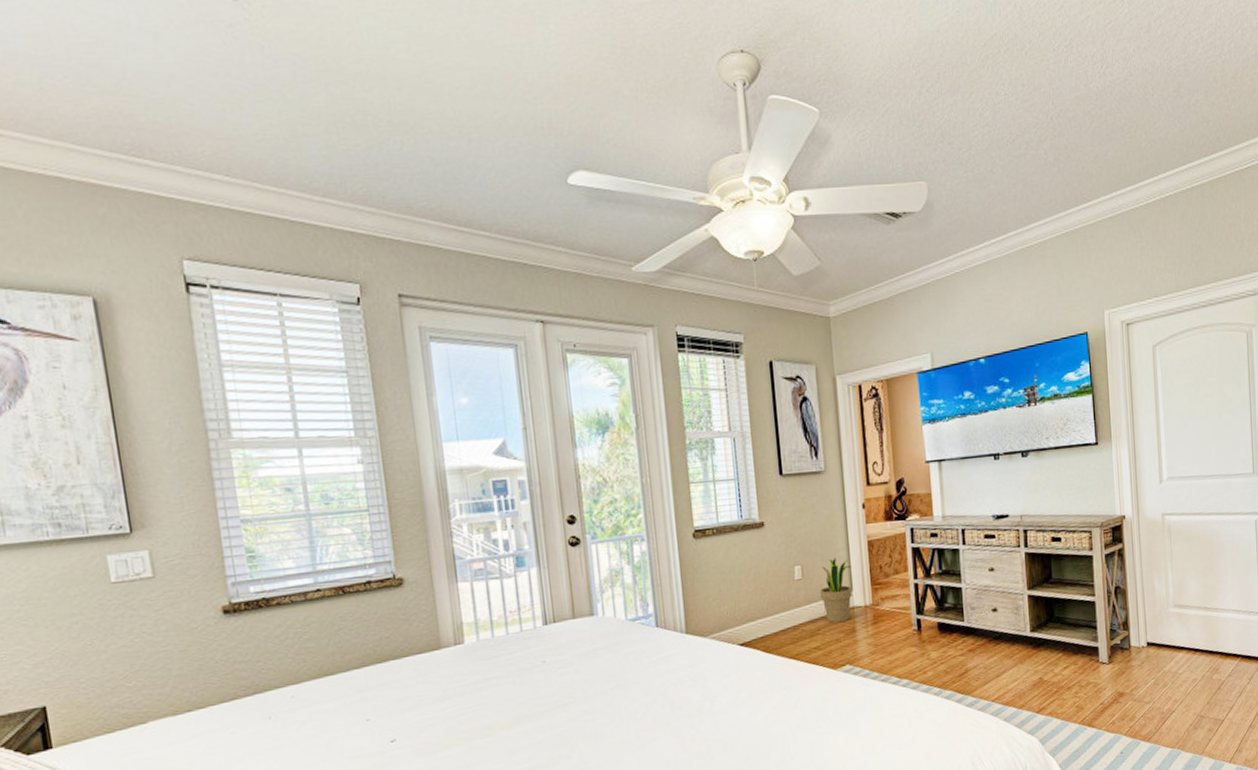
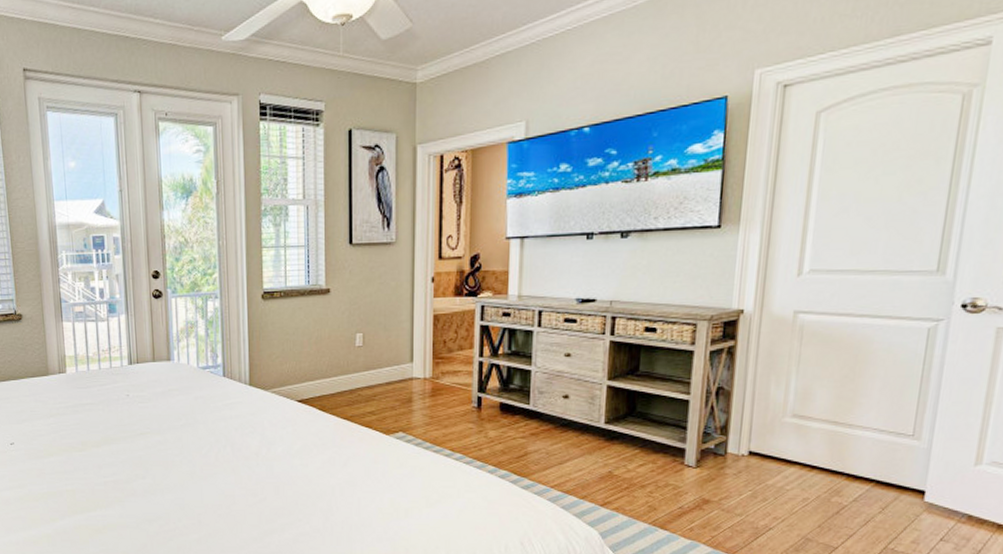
potted plant: present [820,557,852,623] -> none [380,328,414,392]

